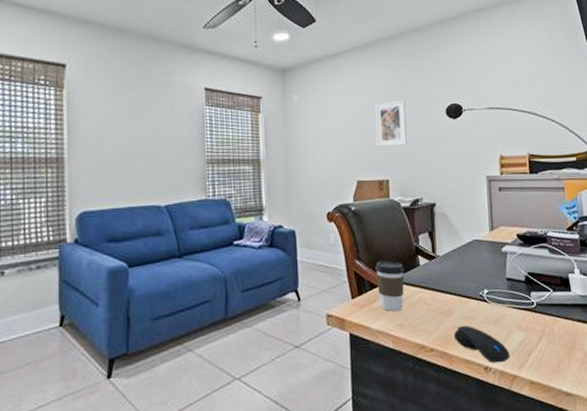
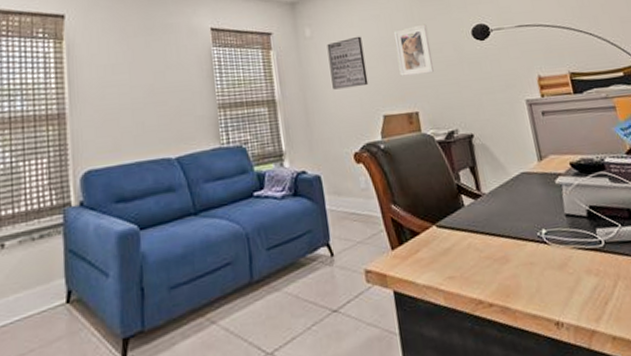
wall art: none [312,106,347,154] -> present [327,36,369,90]
coffee cup: present [375,260,405,311] -> none [414,202,451,262]
computer mouse: present [453,325,510,363] -> none [513,272,584,317]

